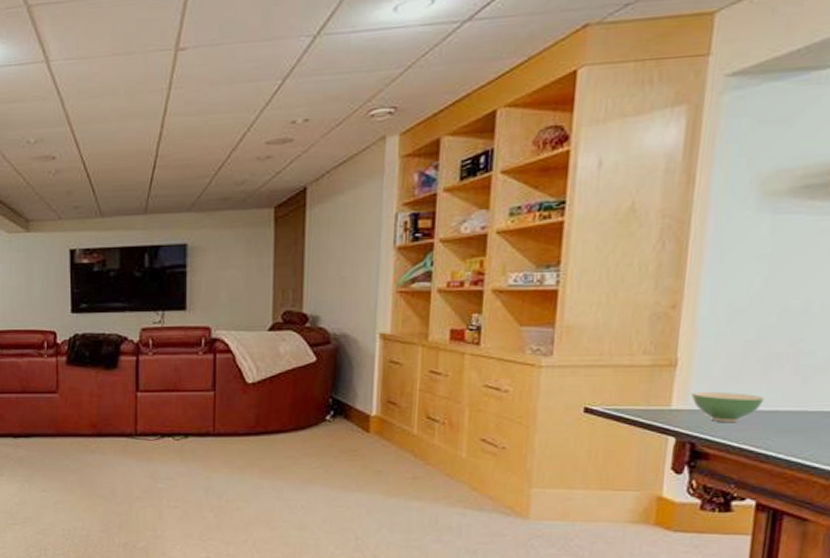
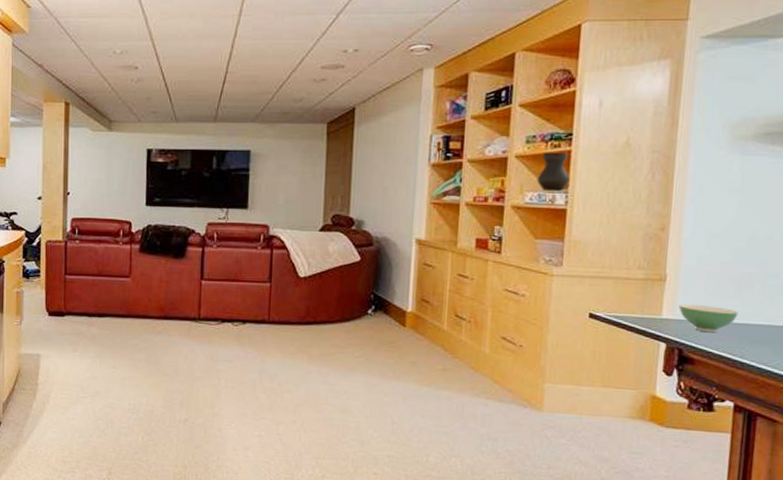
vase: none [522,210,562,270] -> present [536,140,570,191]

